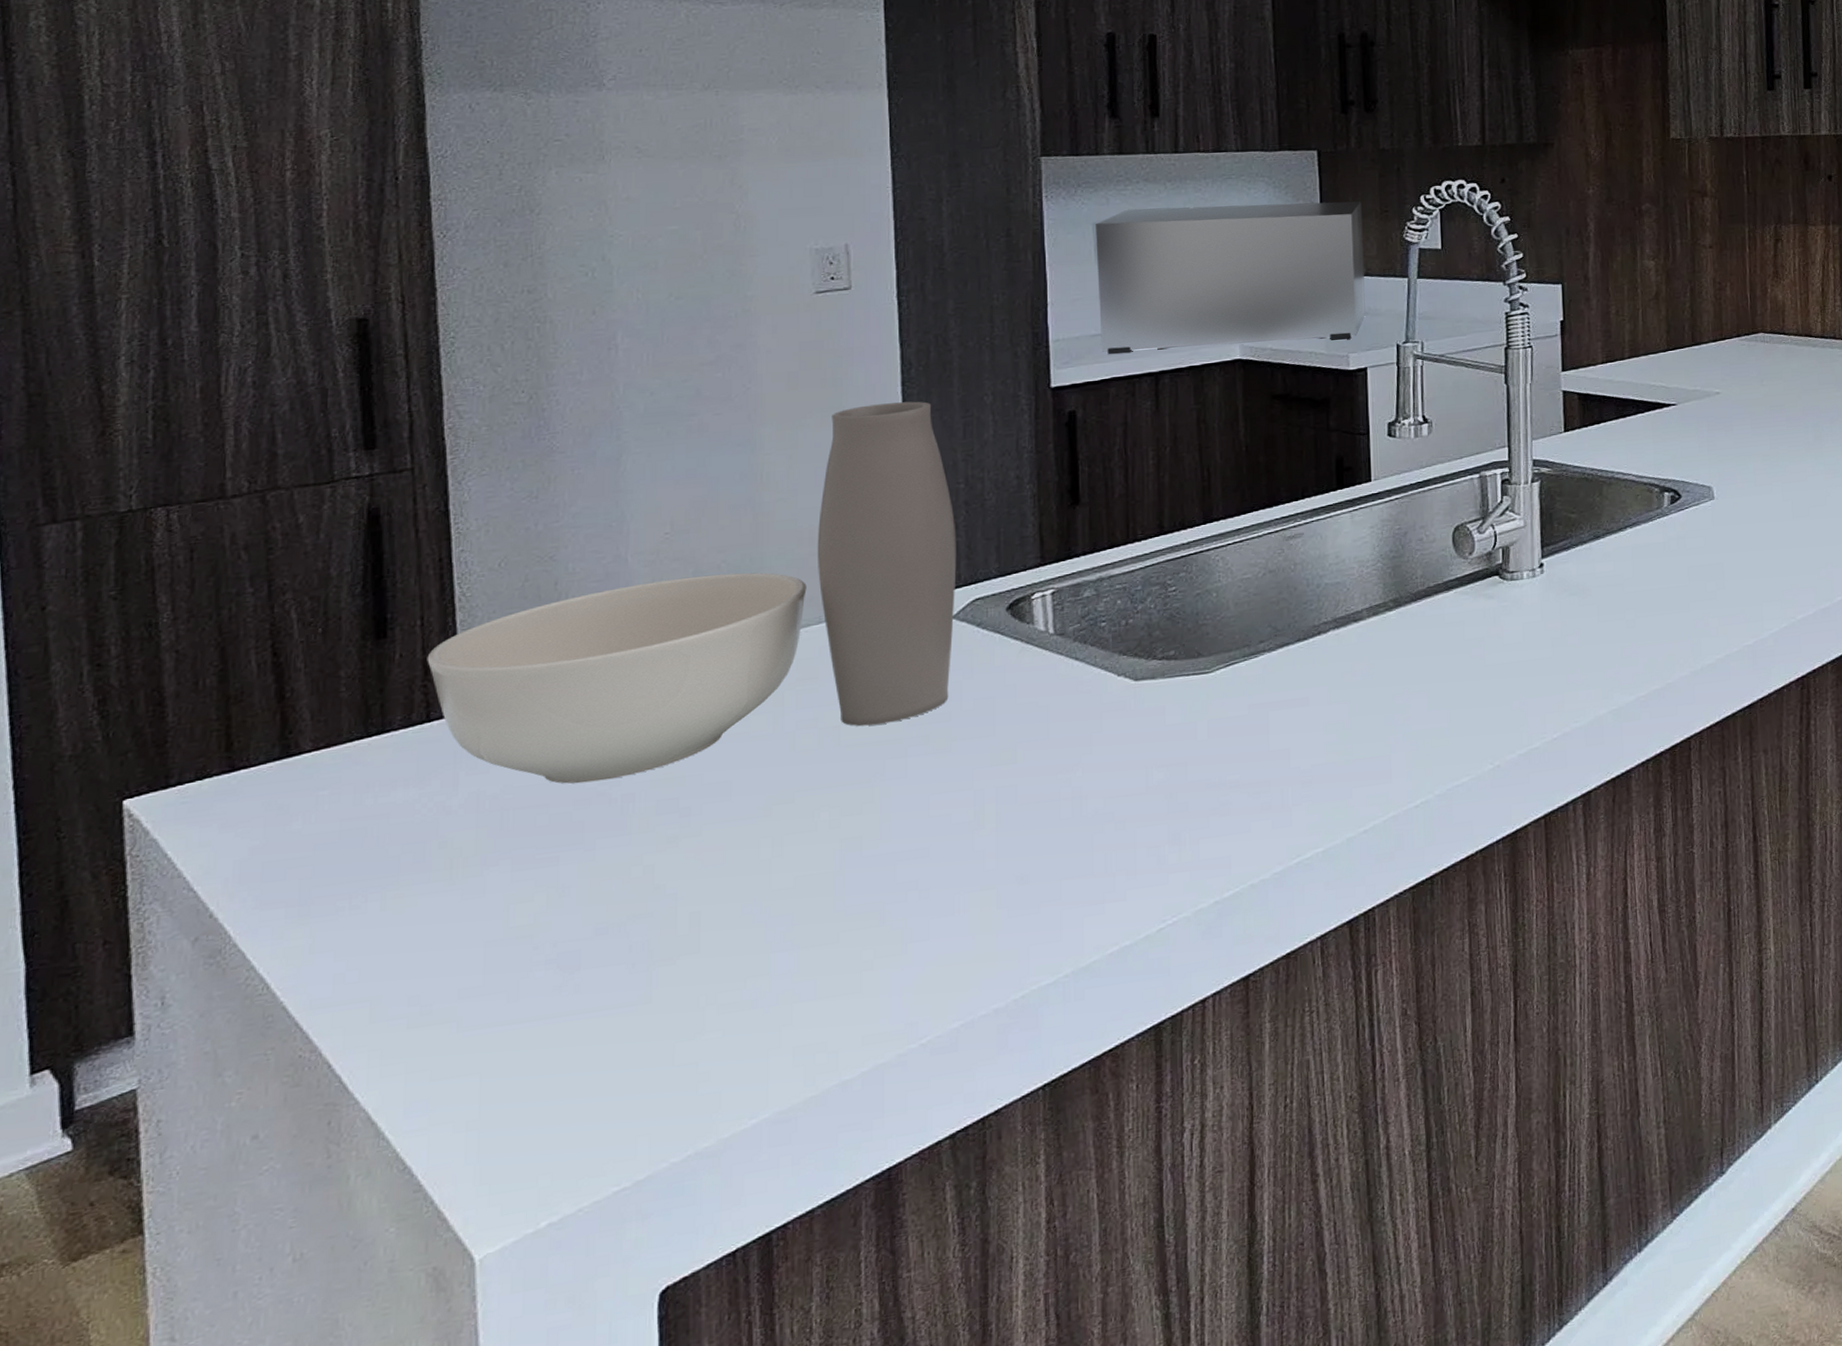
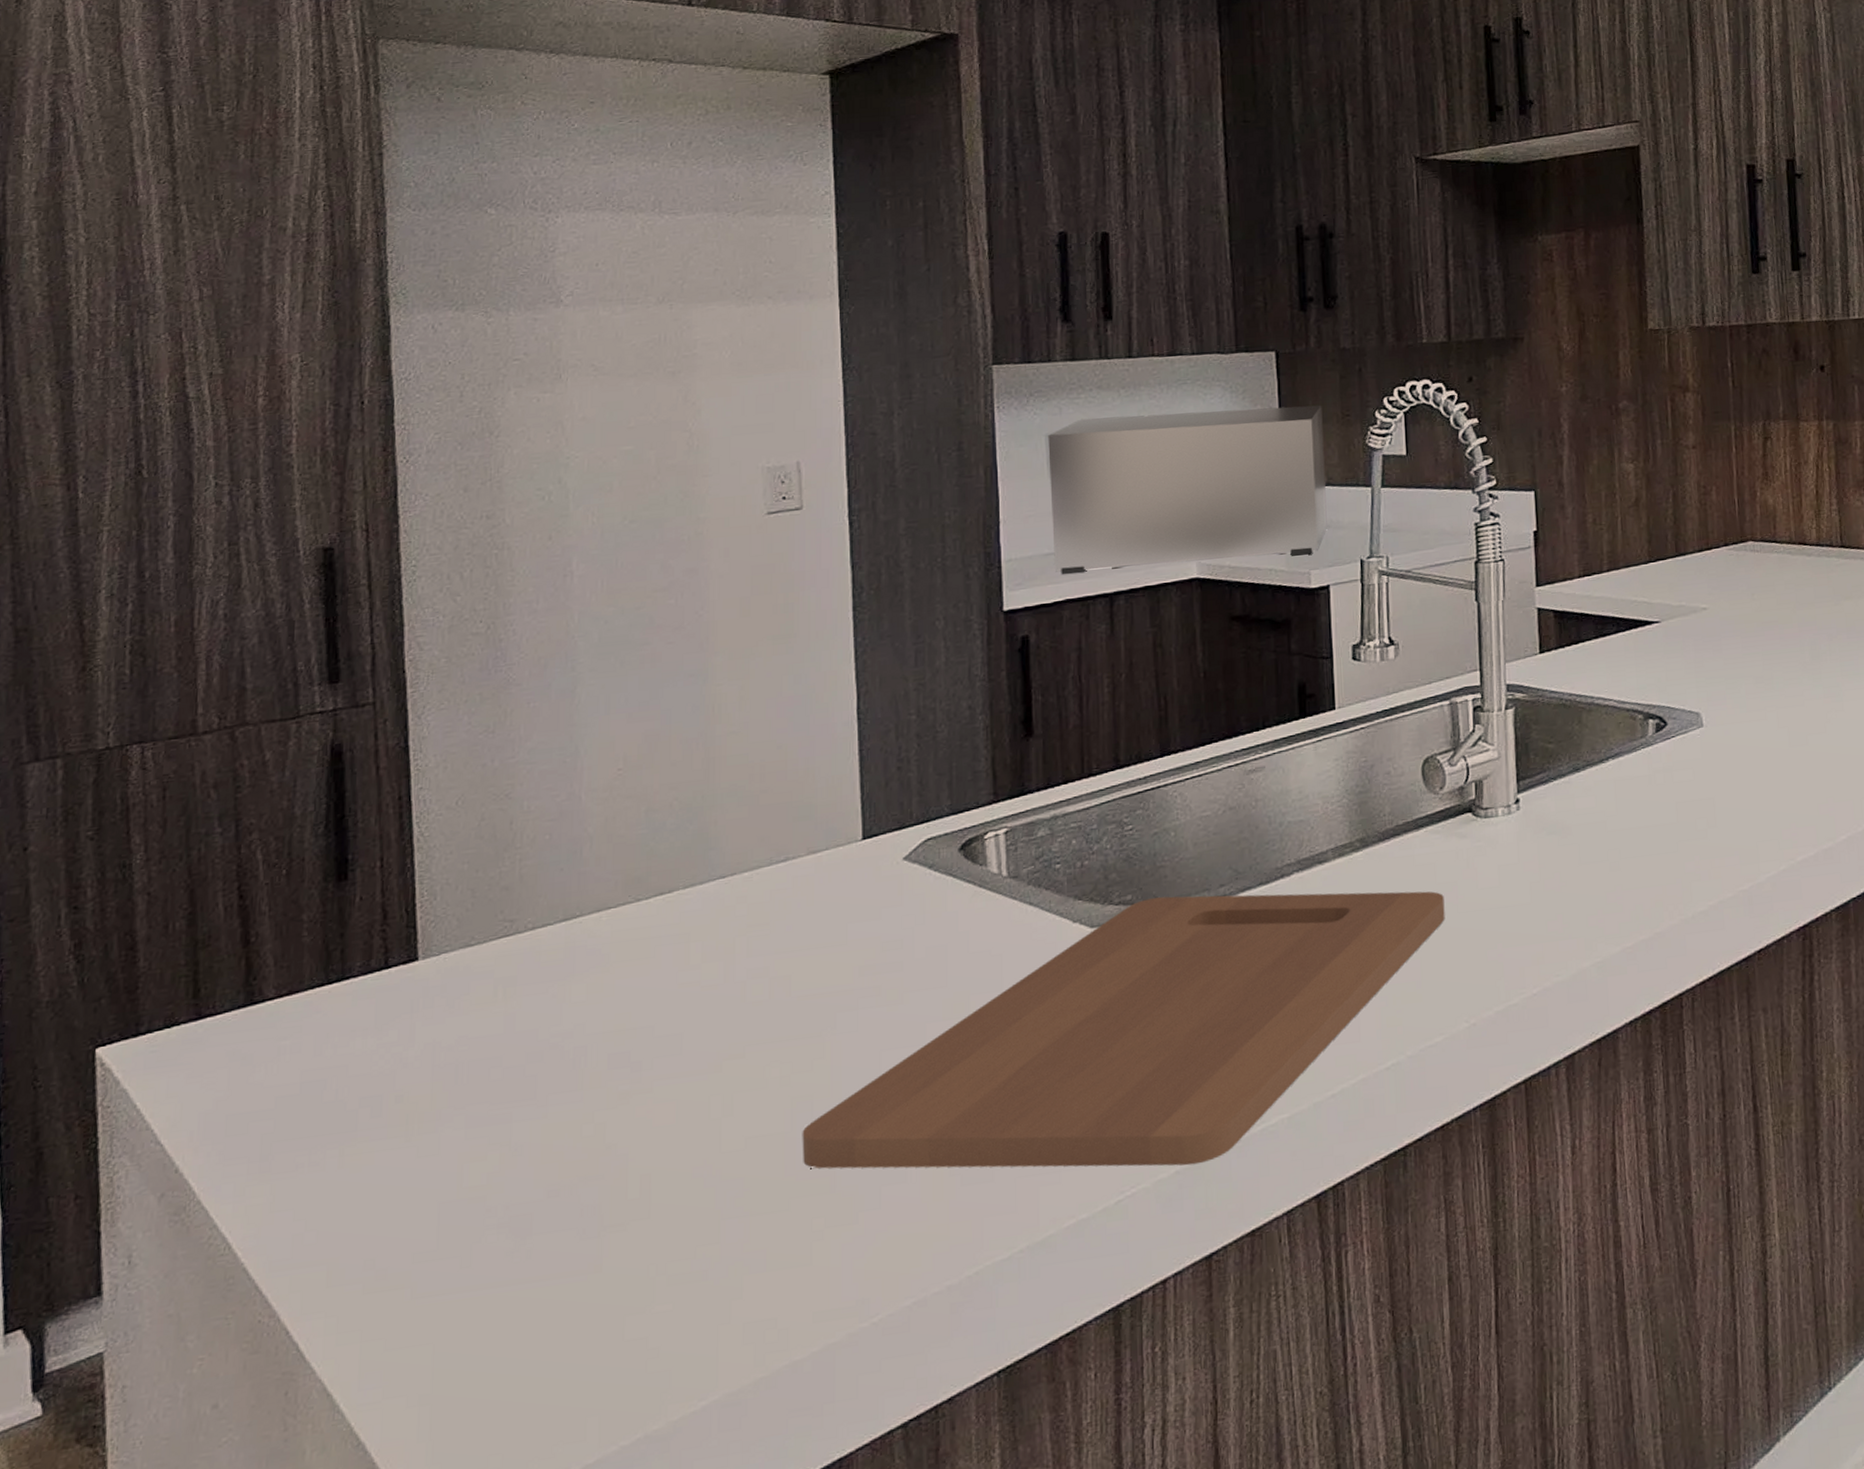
bowl: present [427,572,807,784] -> none [386,810,758,1035]
vase: present [817,401,957,727] -> none [768,627,908,976]
cutting board: none [851,646,1473,904] -> present [802,891,1445,1169]

